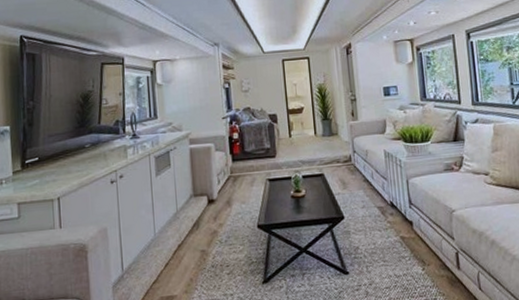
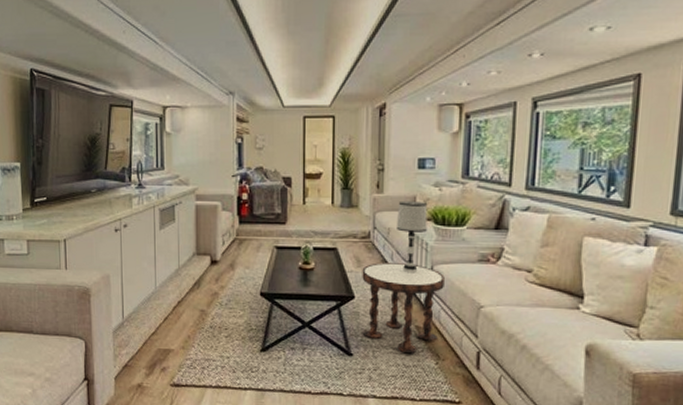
side table: none [348,180,421,264] -> present [362,262,445,354]
table lamp: none [372,124,399,189] -> present [395,200,428,274]

